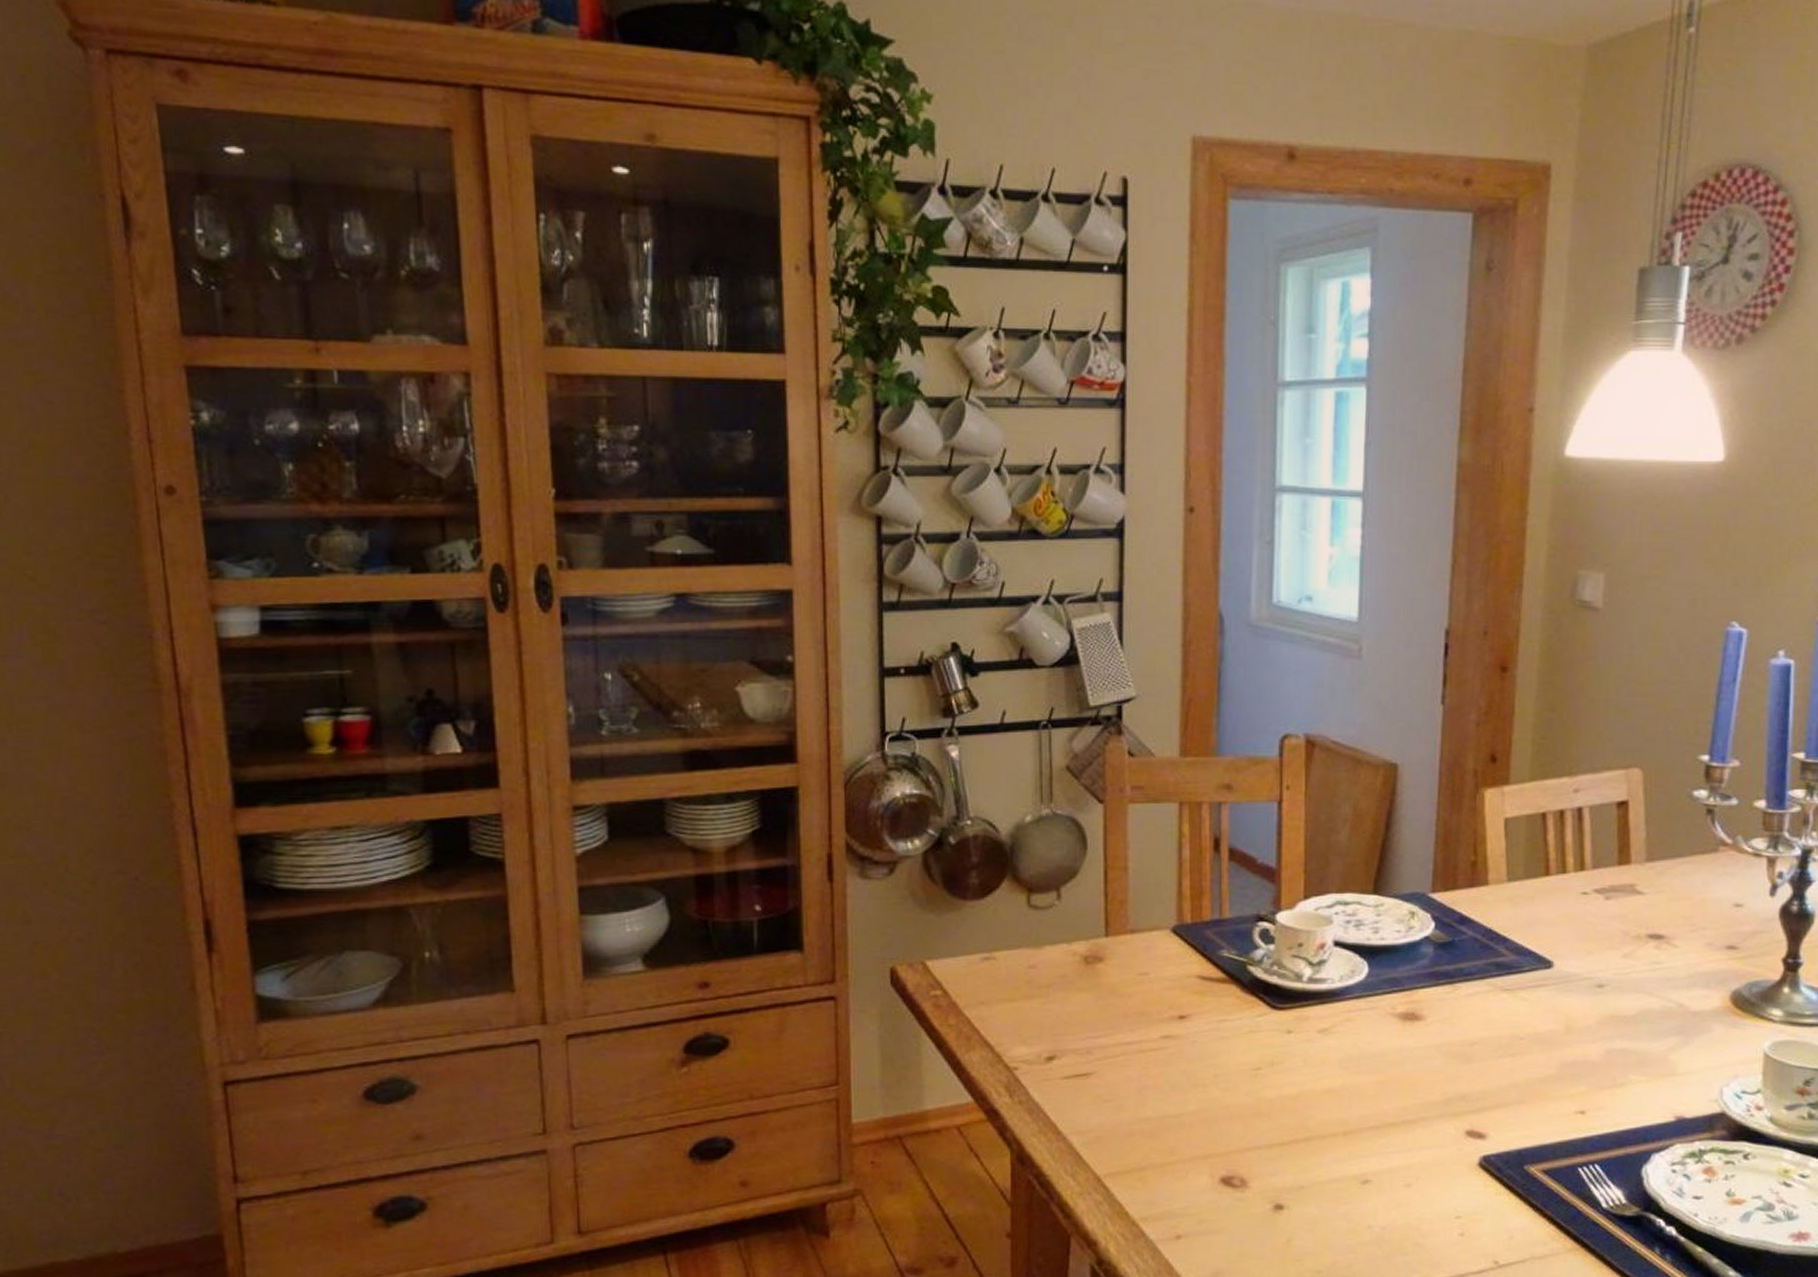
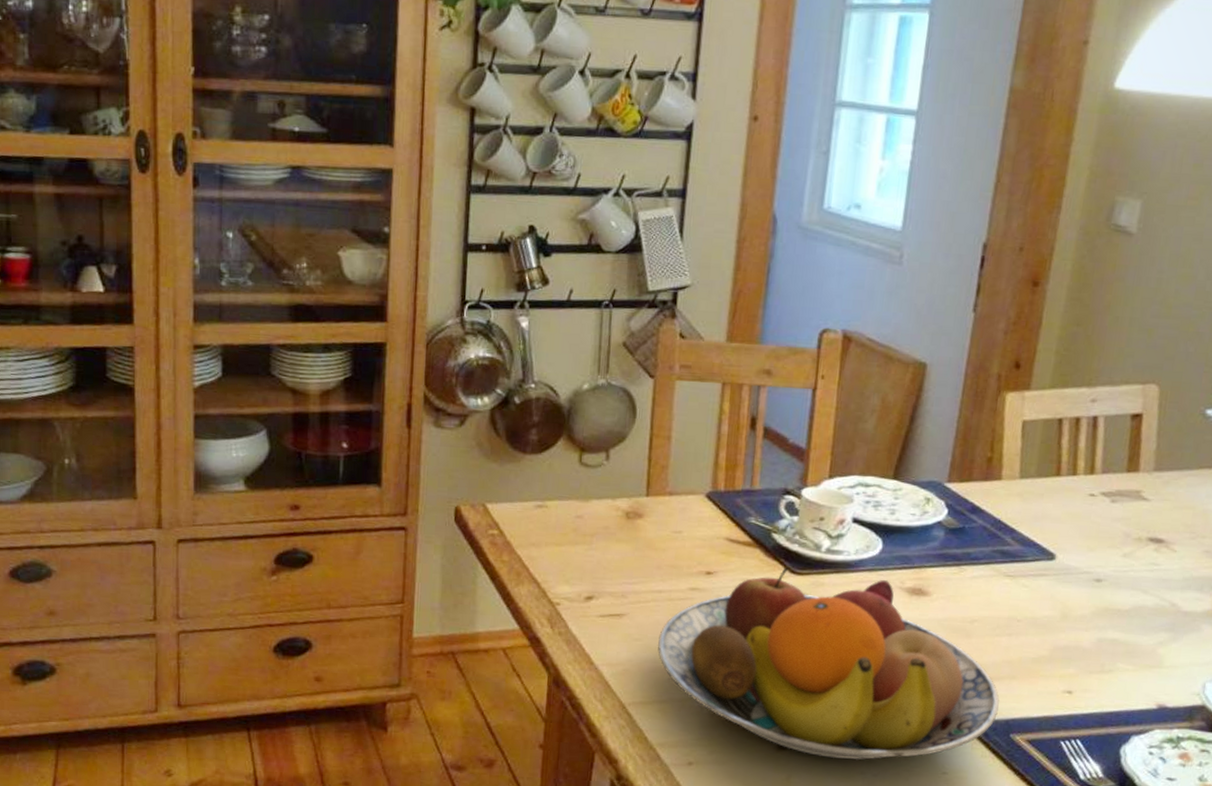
fruit bowl: none [1131,1001,1509,1214] -> present [657,566,1000,760]

